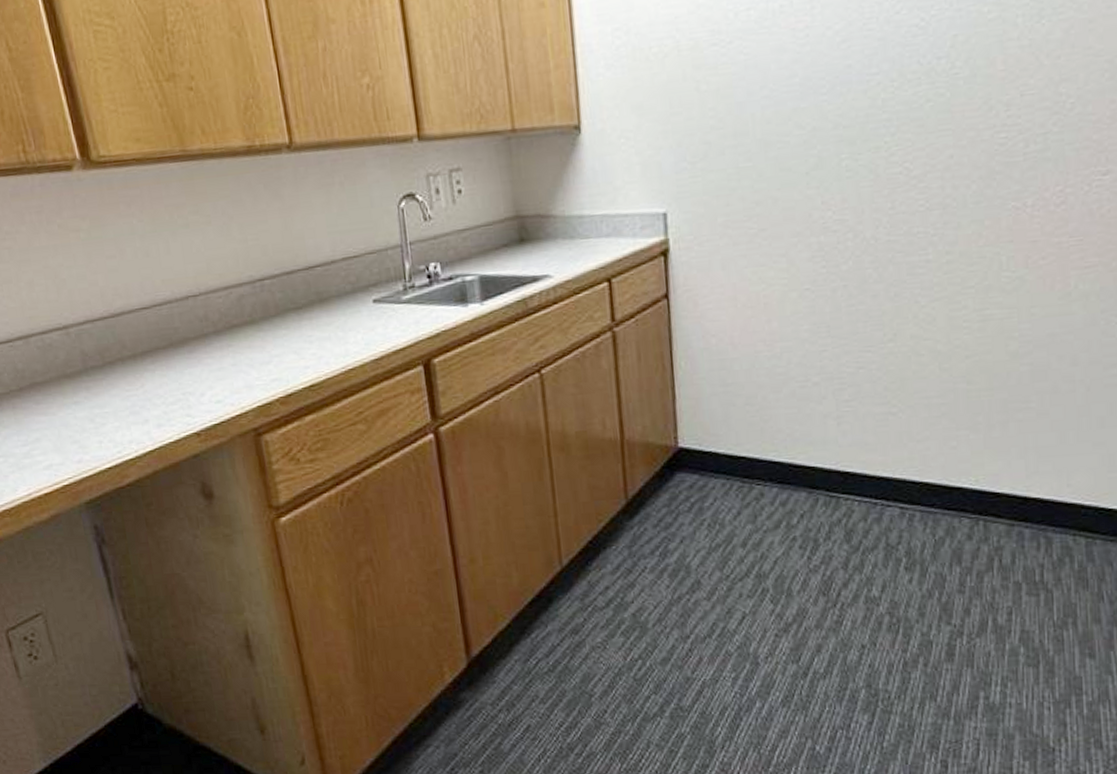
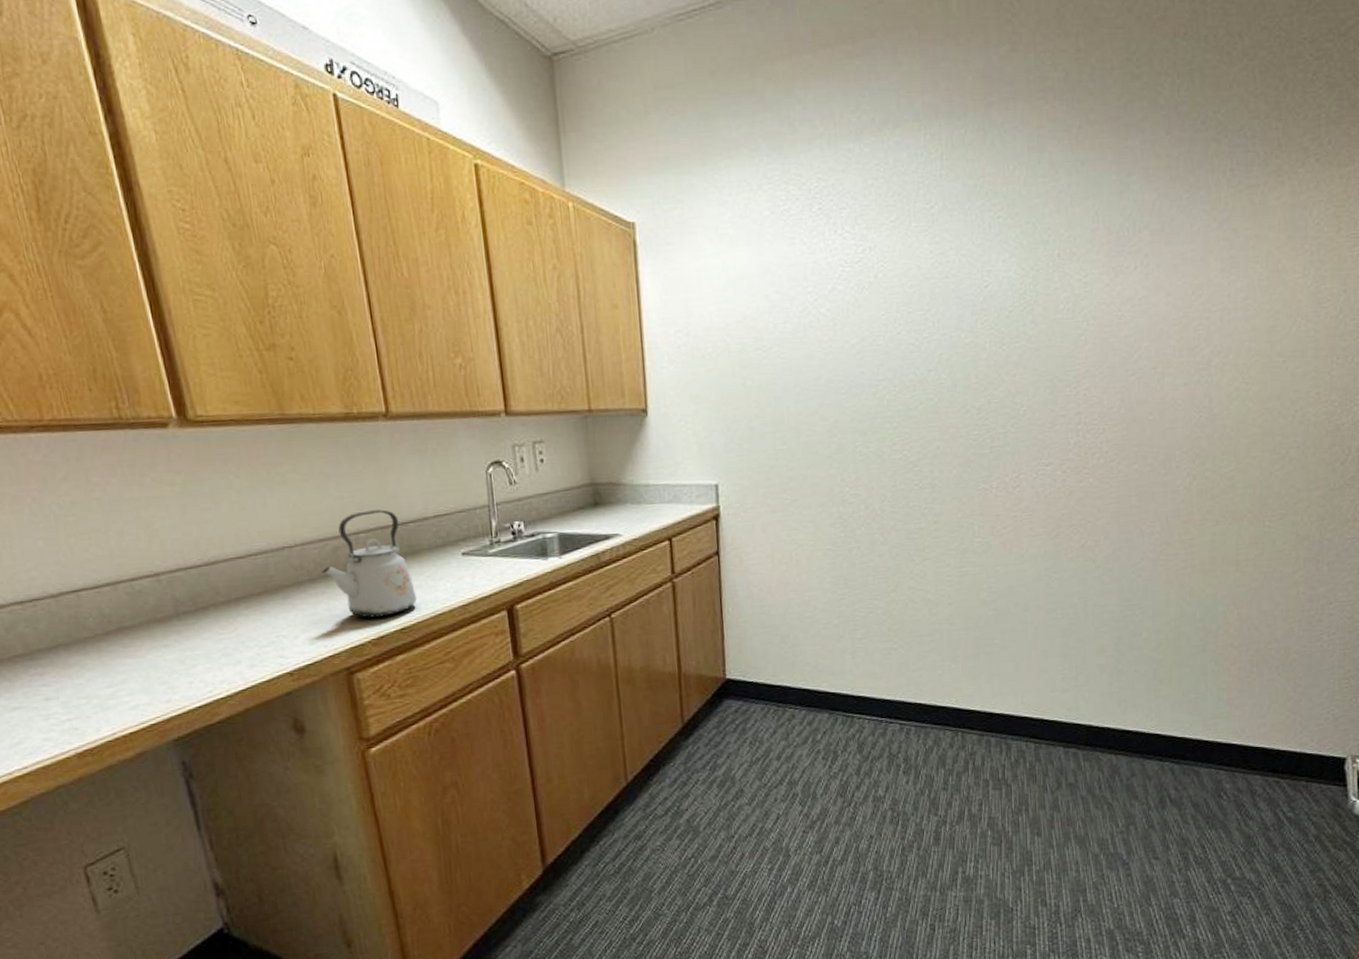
kettle: none [226,252,326,374] -> present [321,509,417,618]

